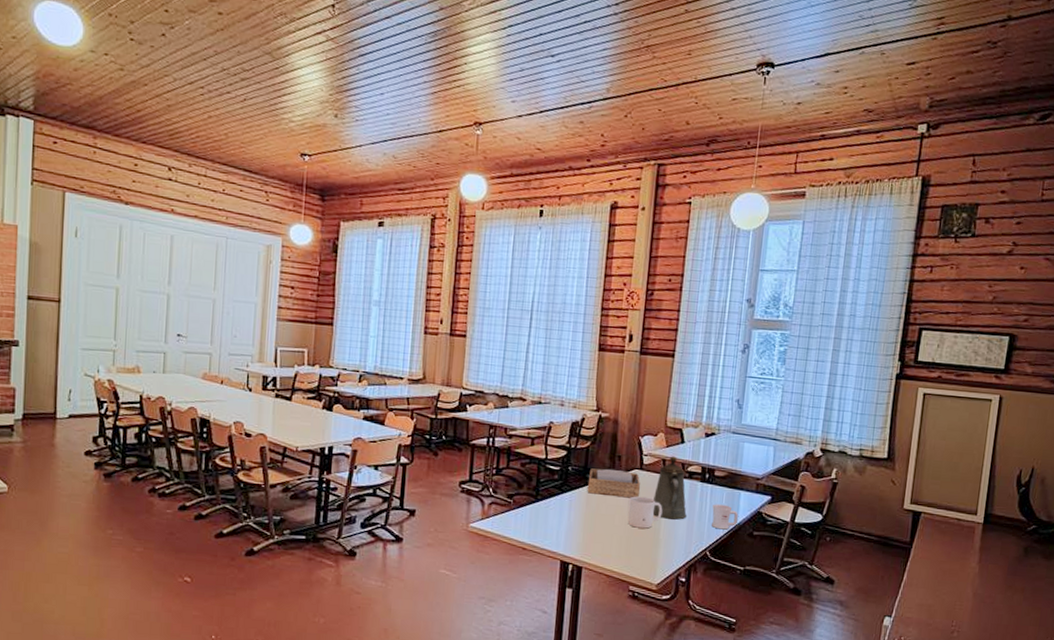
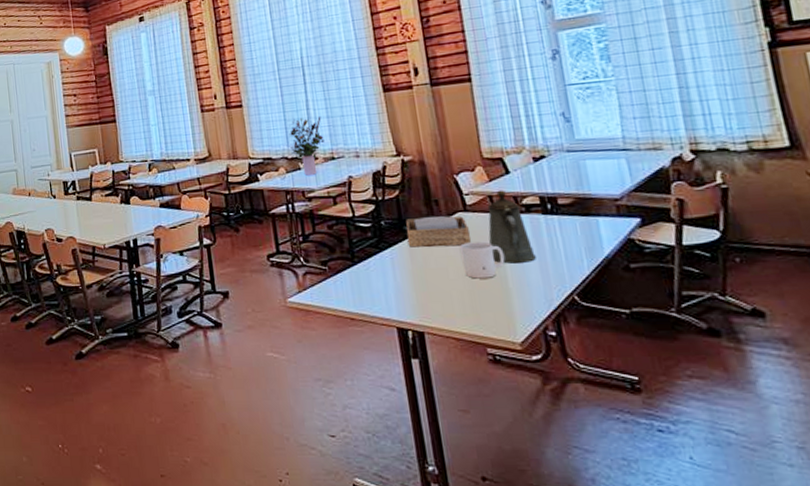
bouquet: none [503,358,538,416] -> present [289,116,325,177]
mug: present [712,504,738,530] -> none [566,236,605,267]

